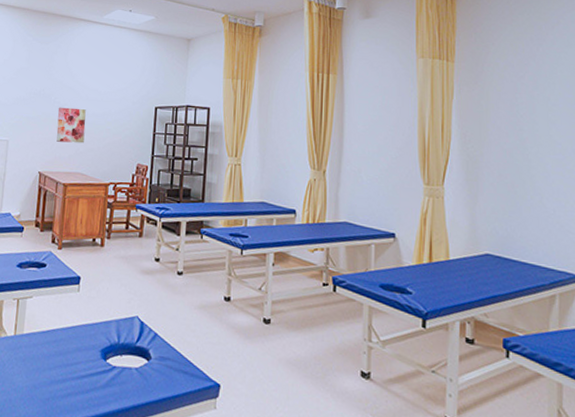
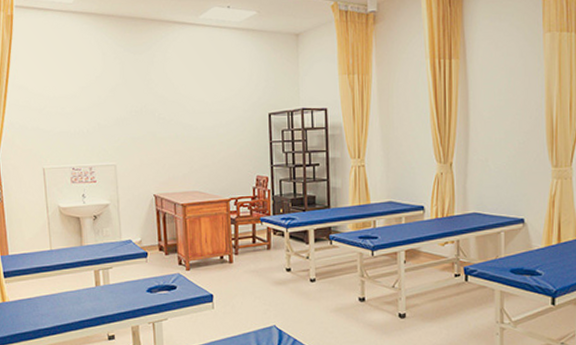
wall art: present [56,107,86,143] -> none [164,123,197,161]

